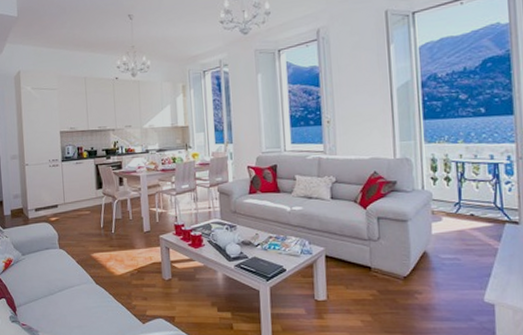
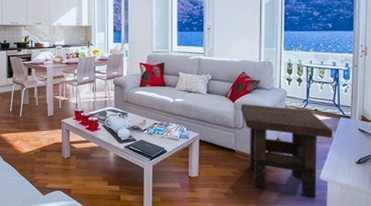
side table: none [374,210,497,327] -> present [240,104,332,199]

